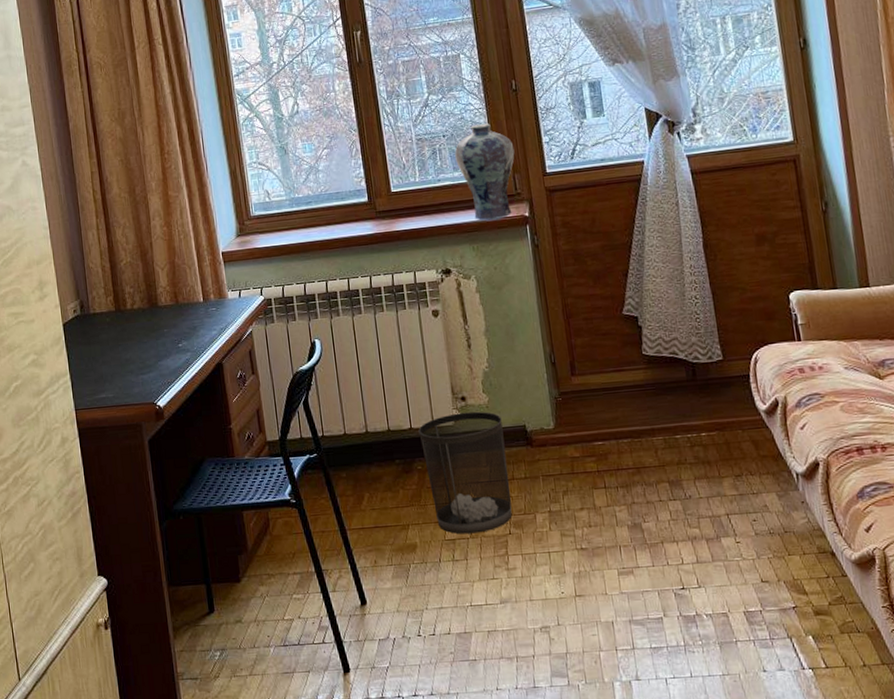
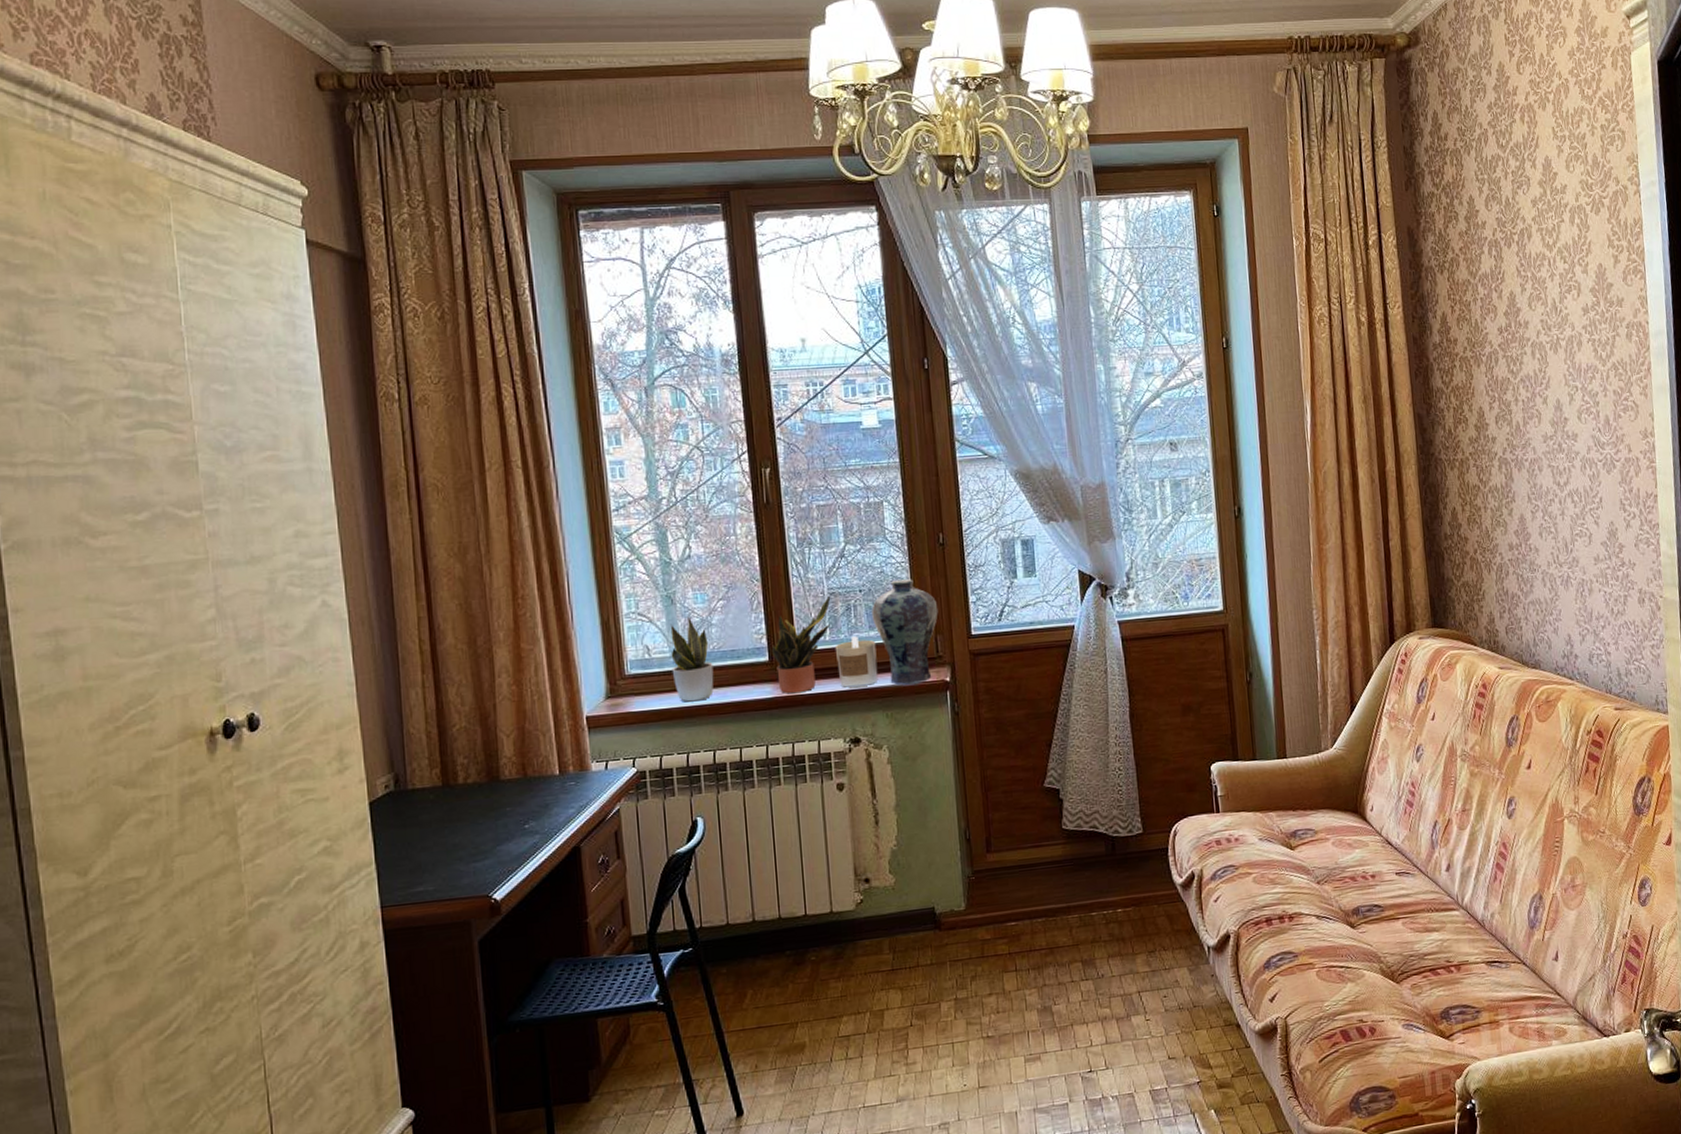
potted plant: none [285,162,323,239] -> present [670,614,714,702]
potted plant: none [369,142,419,230] -> present [771,596,831,694]
waste bin: present [418,411,512,535] -> none [814,894,915,1030]
candle: none [424,177,464,224] -> present [834,636,879,688]

